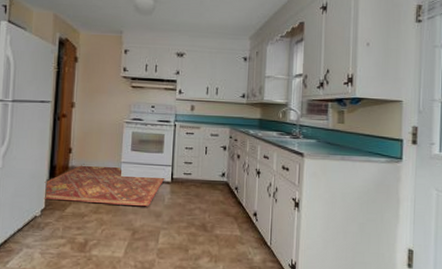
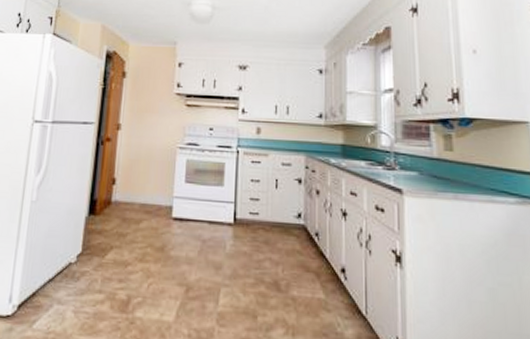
rug: present [44,164,166,207] -> none [81,198,228,255]

